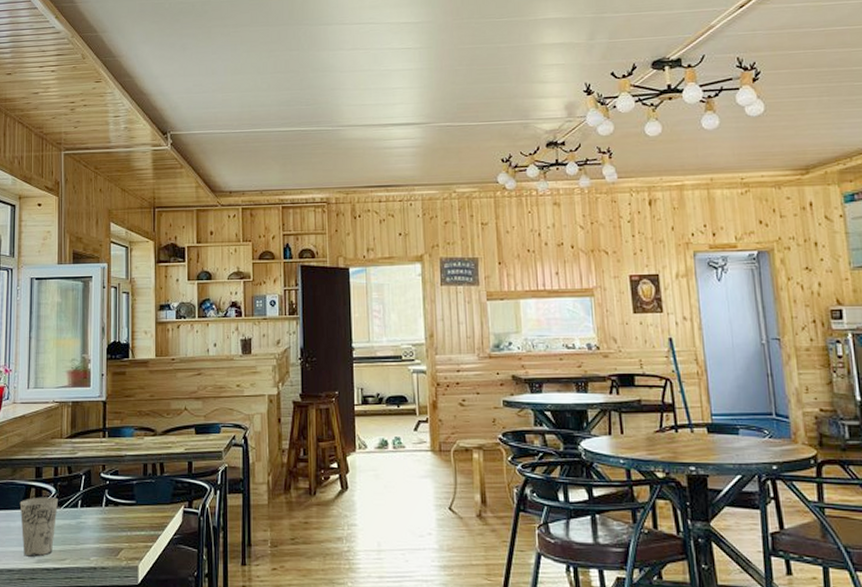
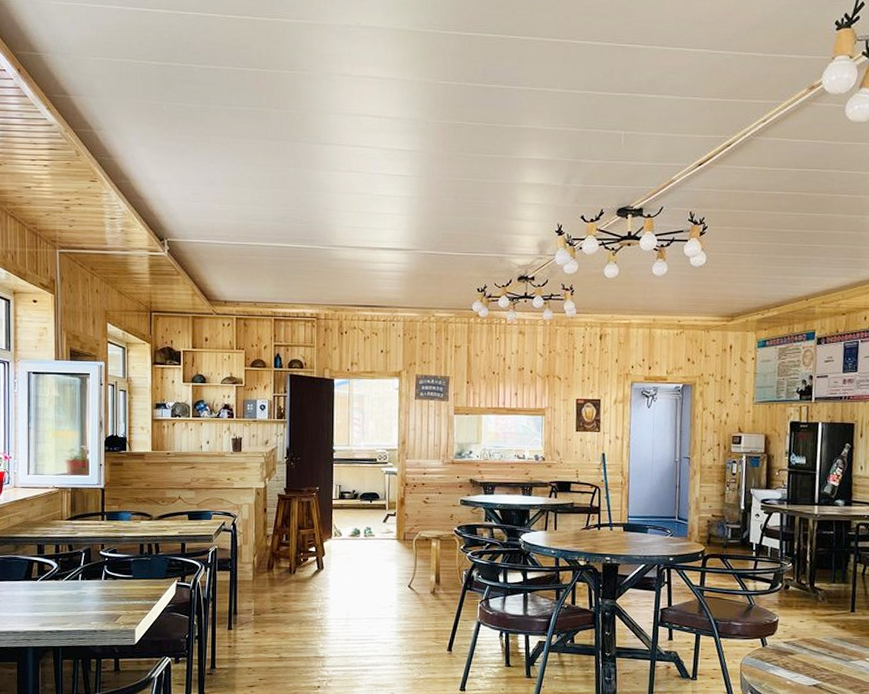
cup: present [19,497,58,557] -> none [23,570,60,621]

